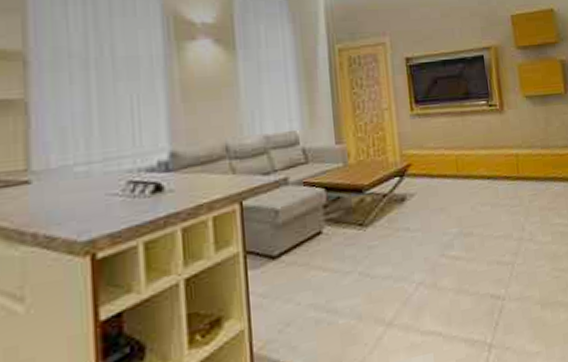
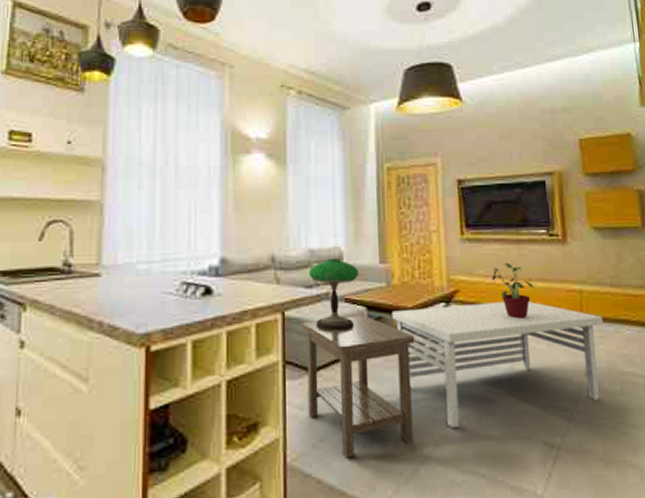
side table: none [261,197,376,339] -> present [302,315,415,458]
table lamp: none [264,143,316,216] -> present [308,259,359,331]
coffee table: none [349,168,537,295] -> present [391,301,604,428]
potted plant: none [440,134,478,186] -> present [492,263,534,319]

